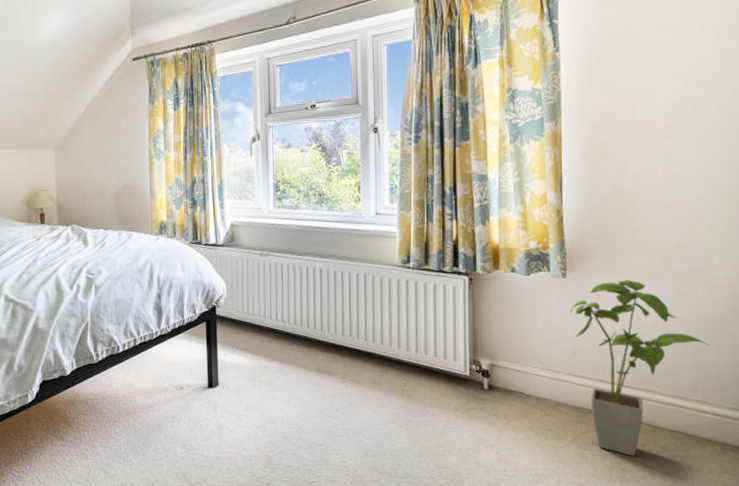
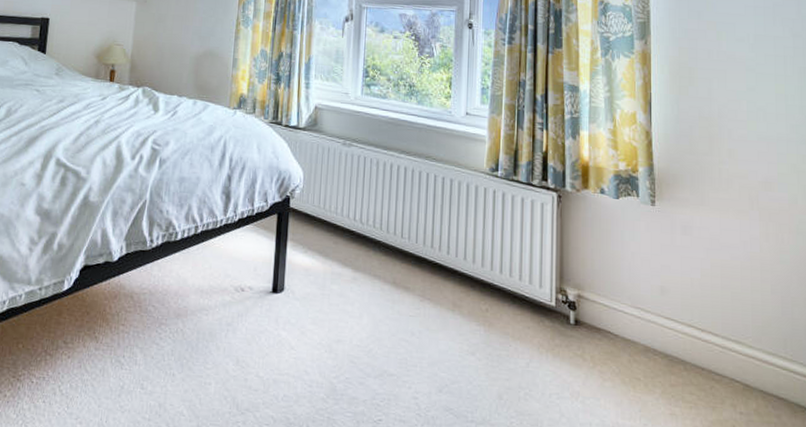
house plant: present [570,280,709,456] -> none [659,214,797,418]

